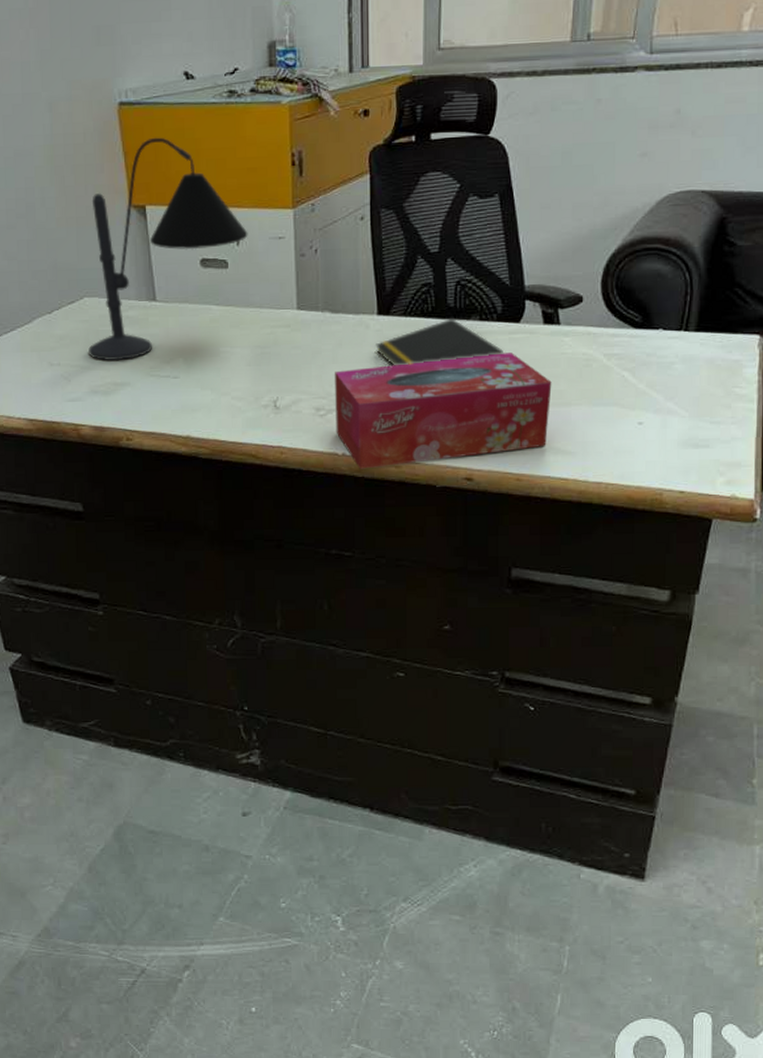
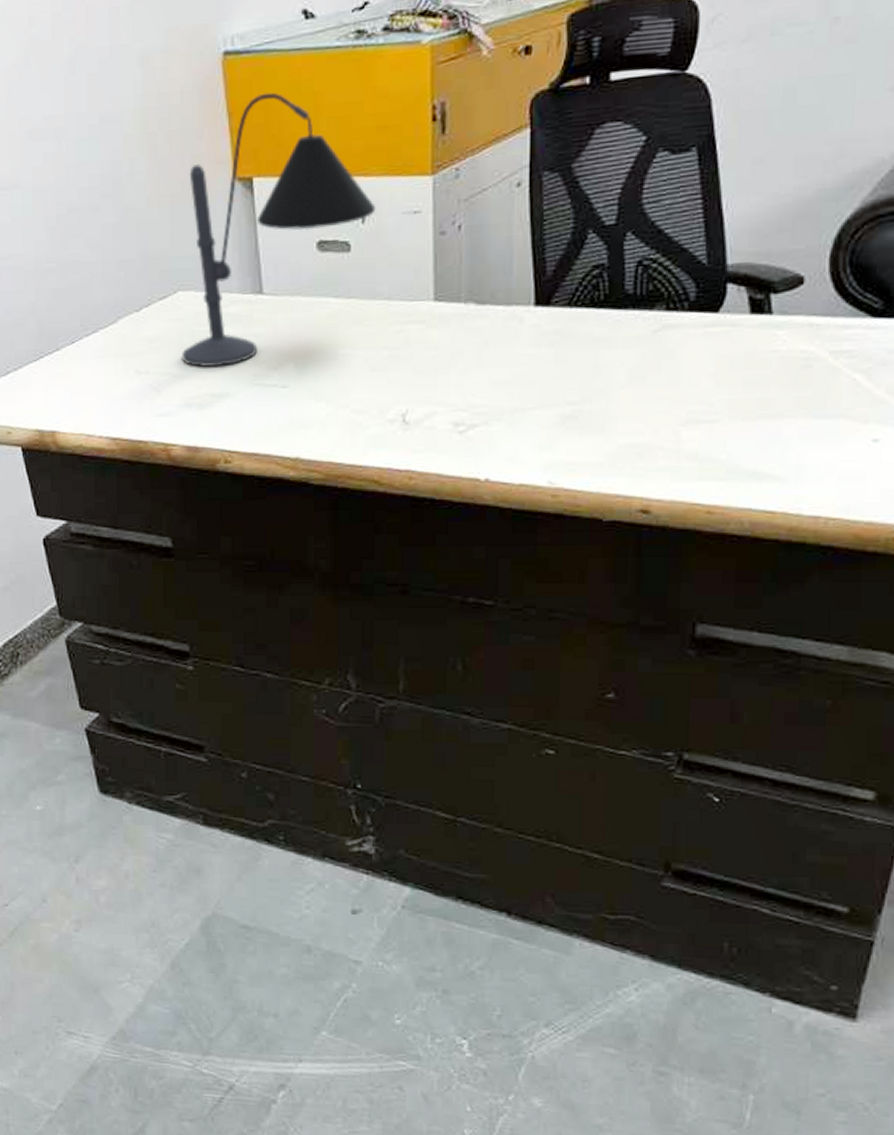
tissue box: present [335,352,552,469] -> none [478,351,758,499]
notepad: present [376,318,504,366] -> none [531,307,697,370]

